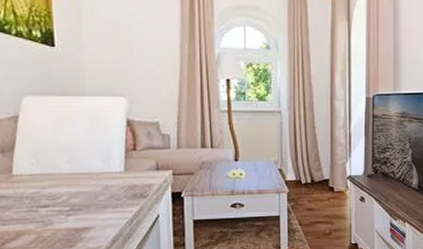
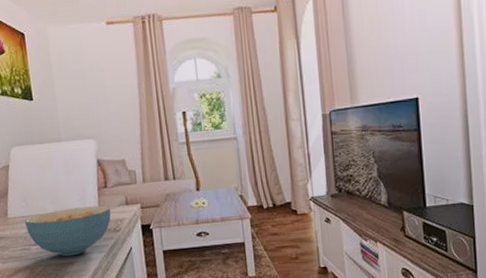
cereal bowl: none [33,169,139,221] -> present [24,205,111,257]

